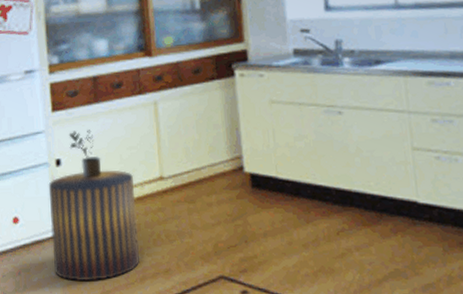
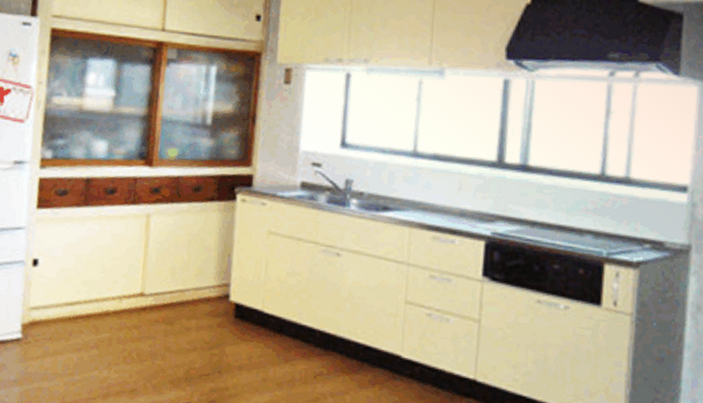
stool: present [48,170,140,282] -> none [14,275,114,391]
potted plant: present [69,130,102,178] -> none [50,231,82,284]

